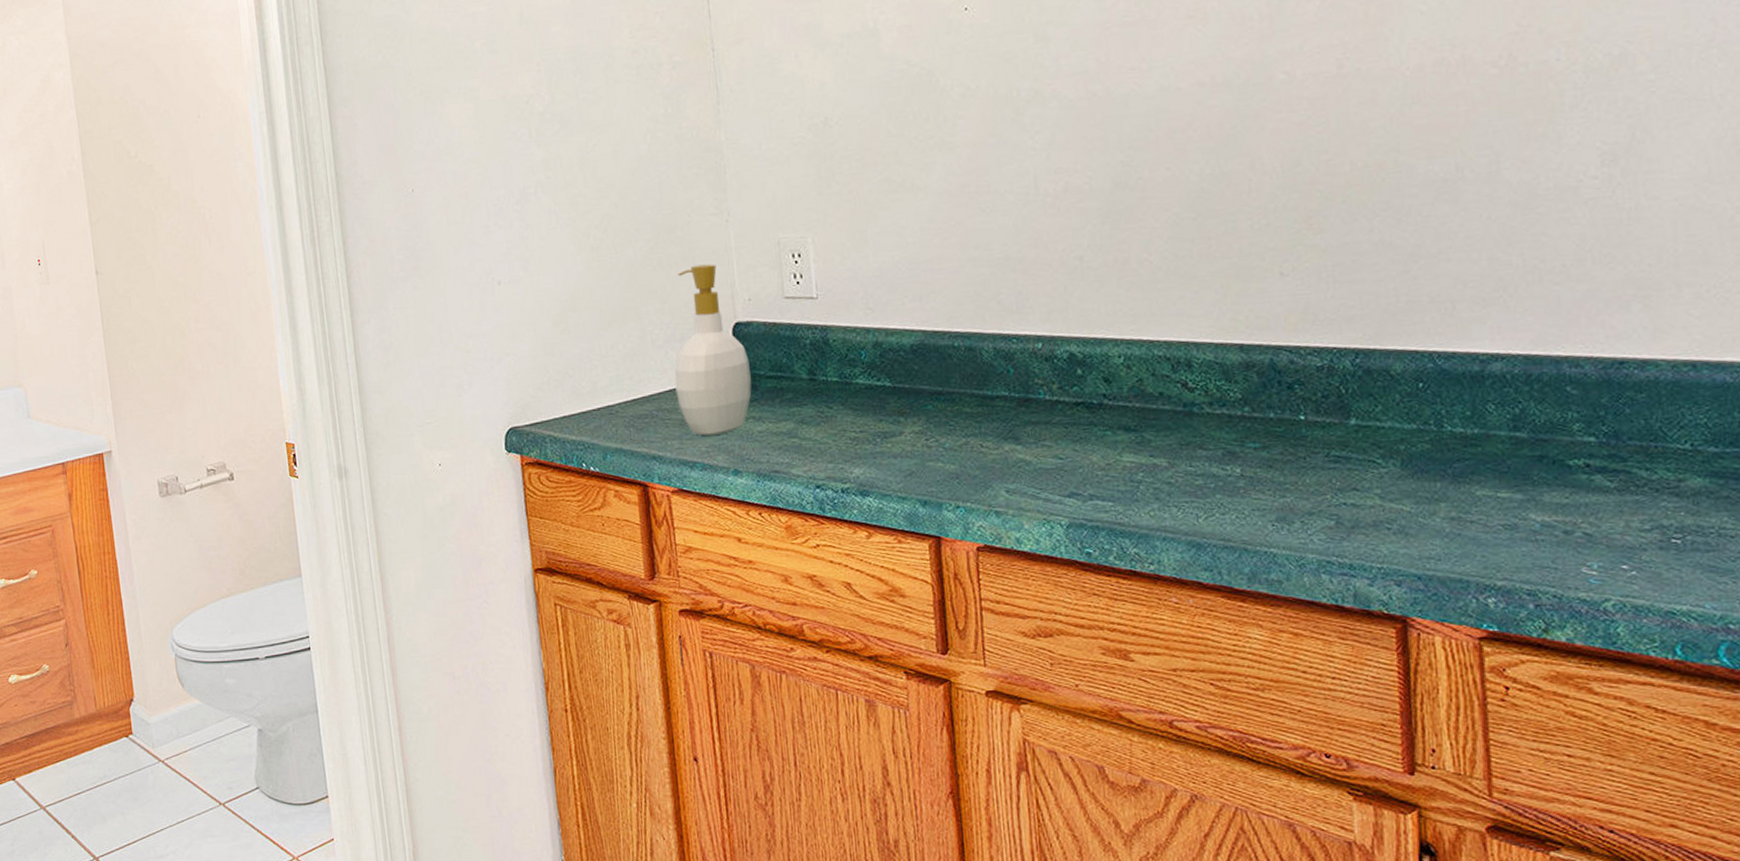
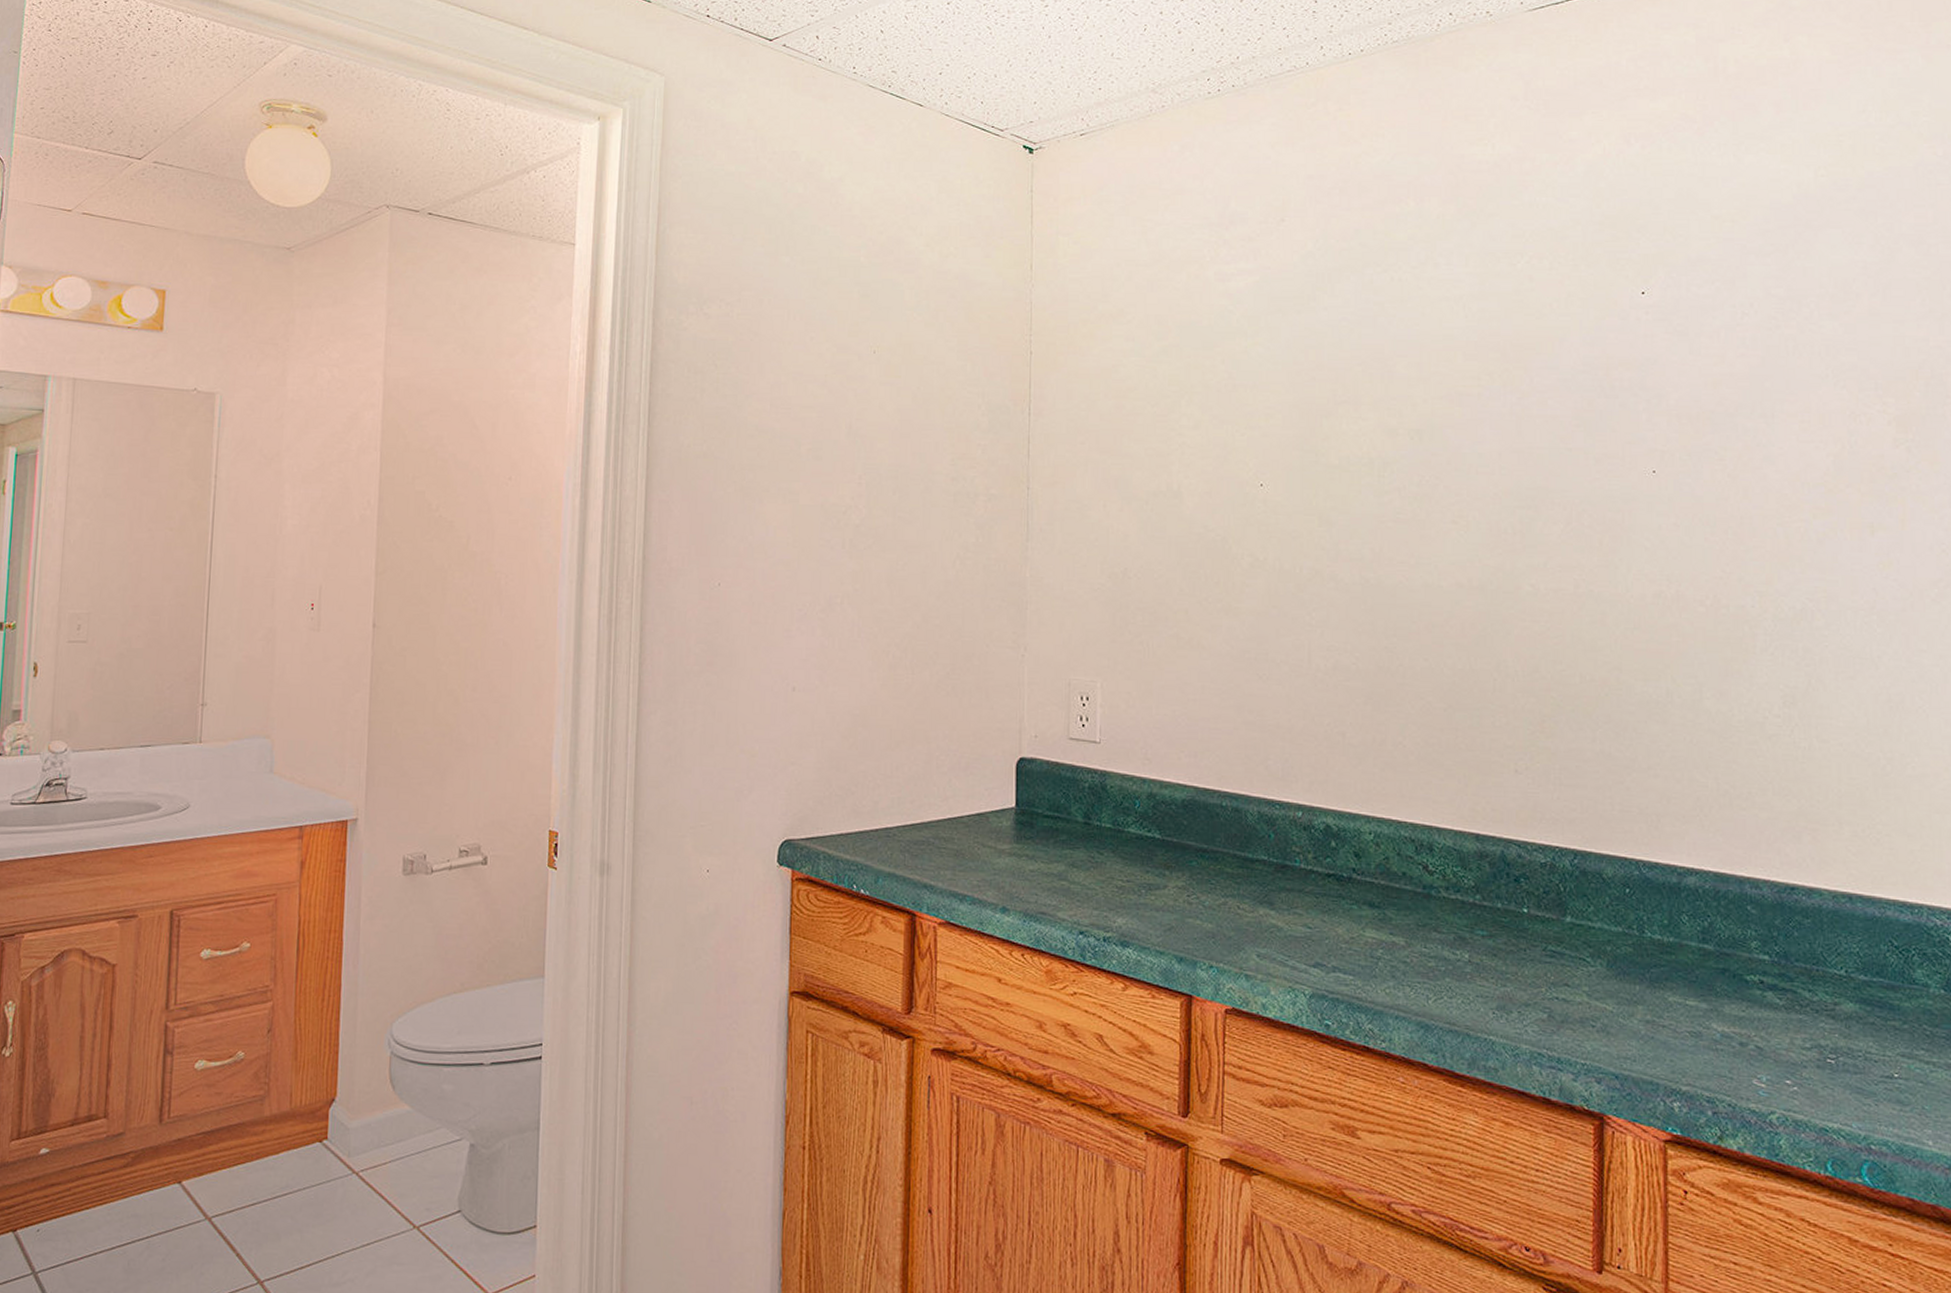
soap bottle: present [674,264,752,437] -> none [954,696,1030,871]

